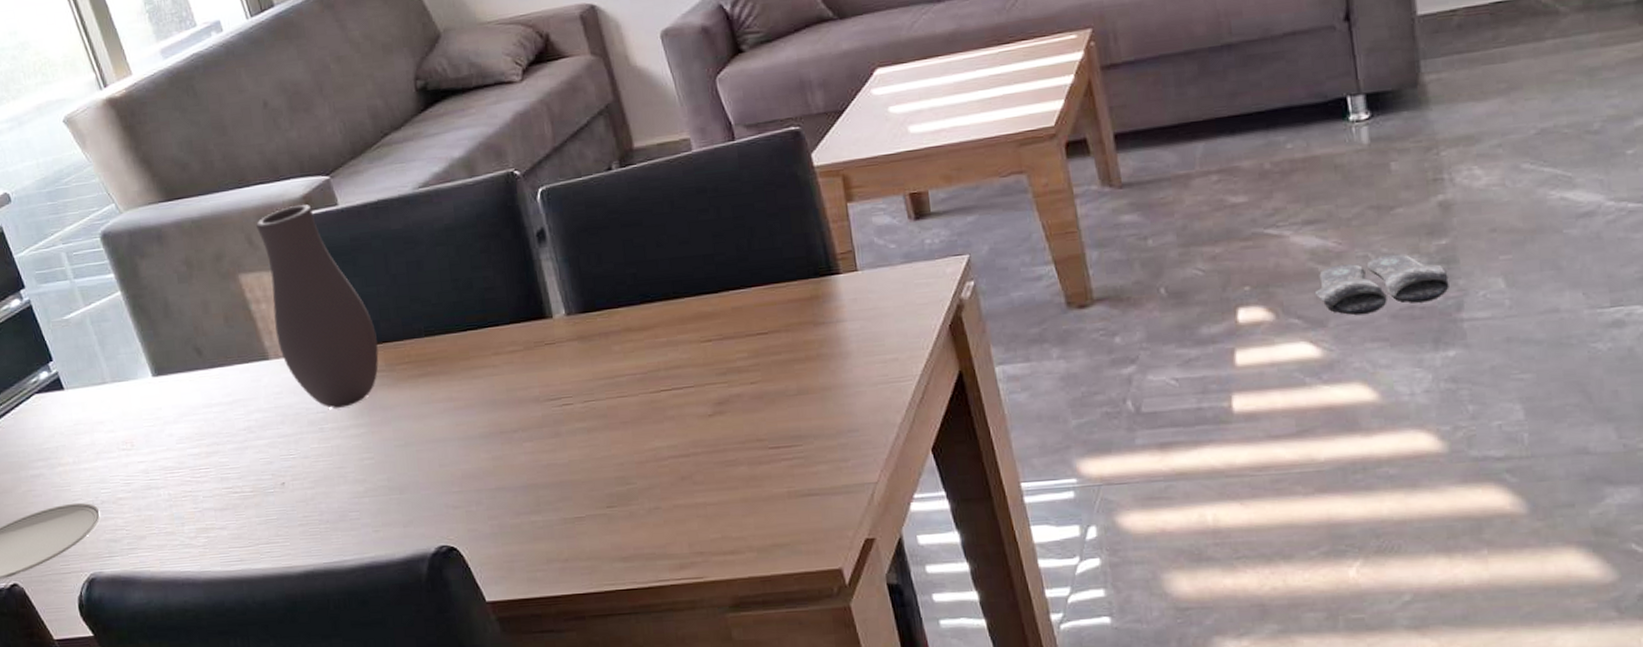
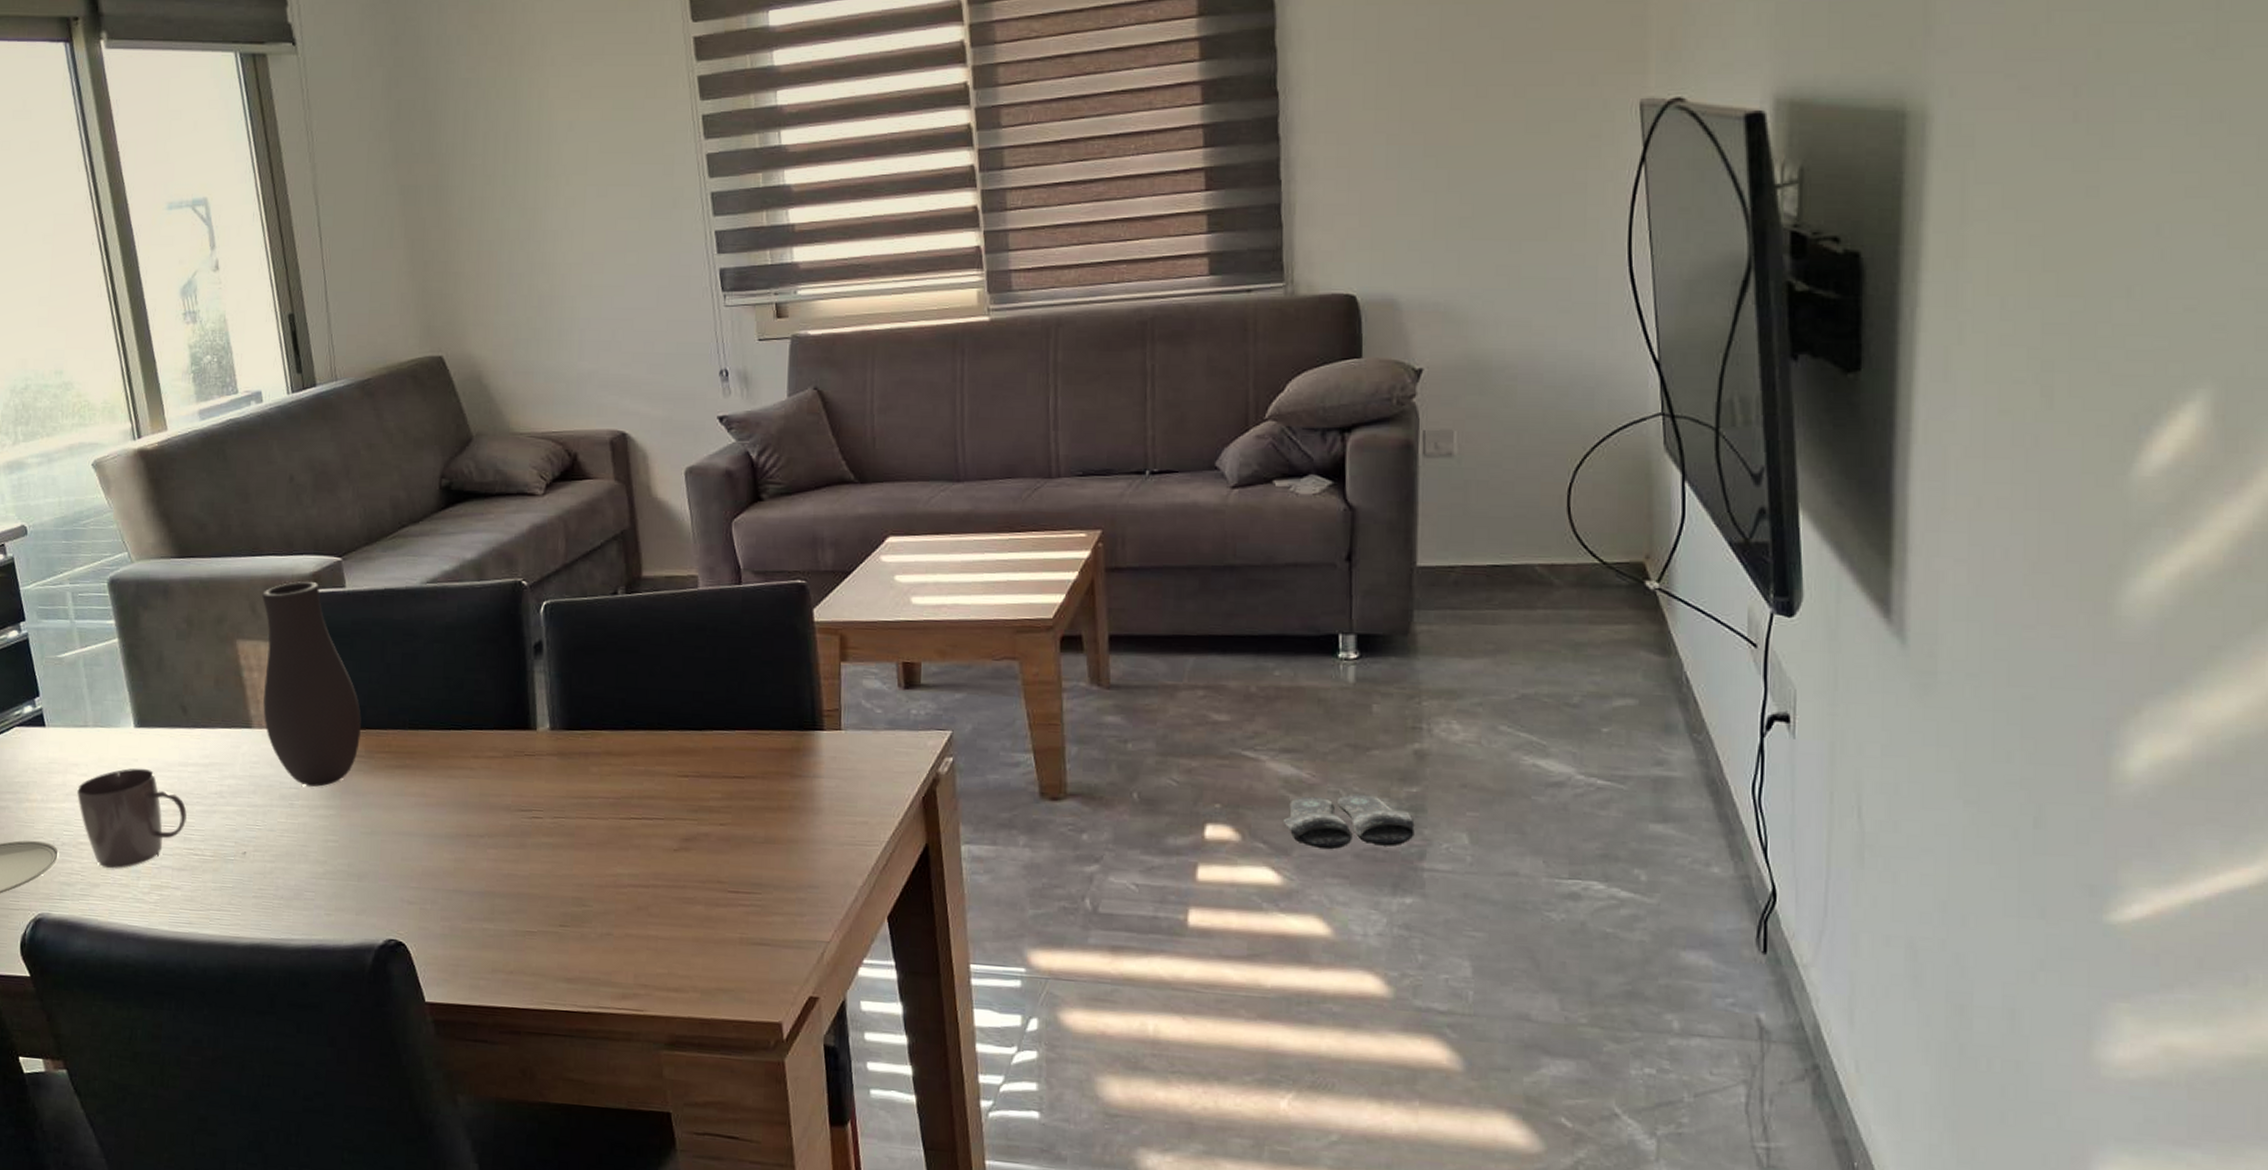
mug: none [107,415,220,519] -> present [77,768,187,868]

